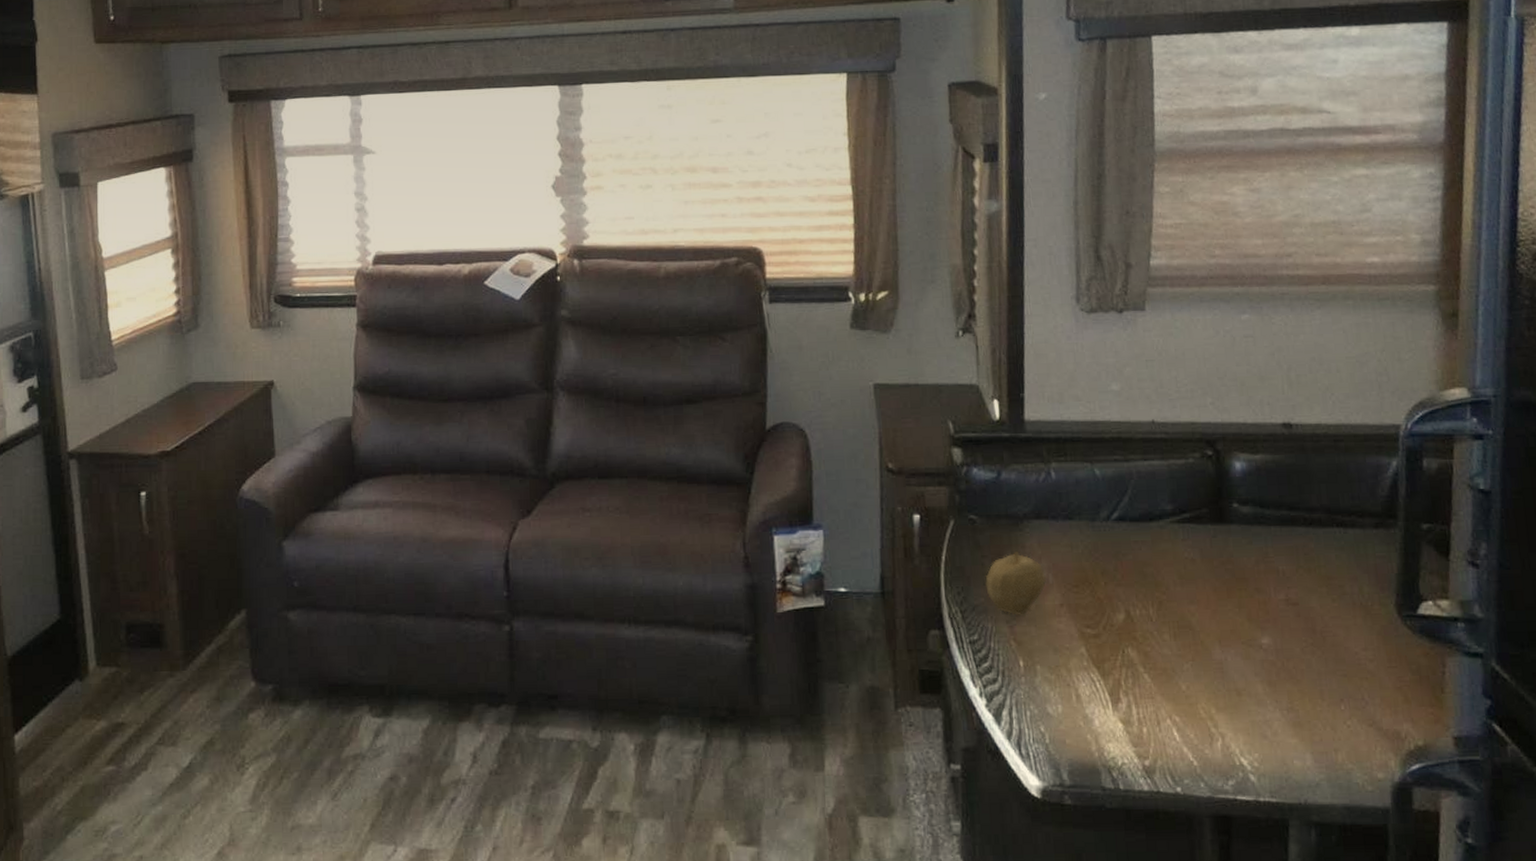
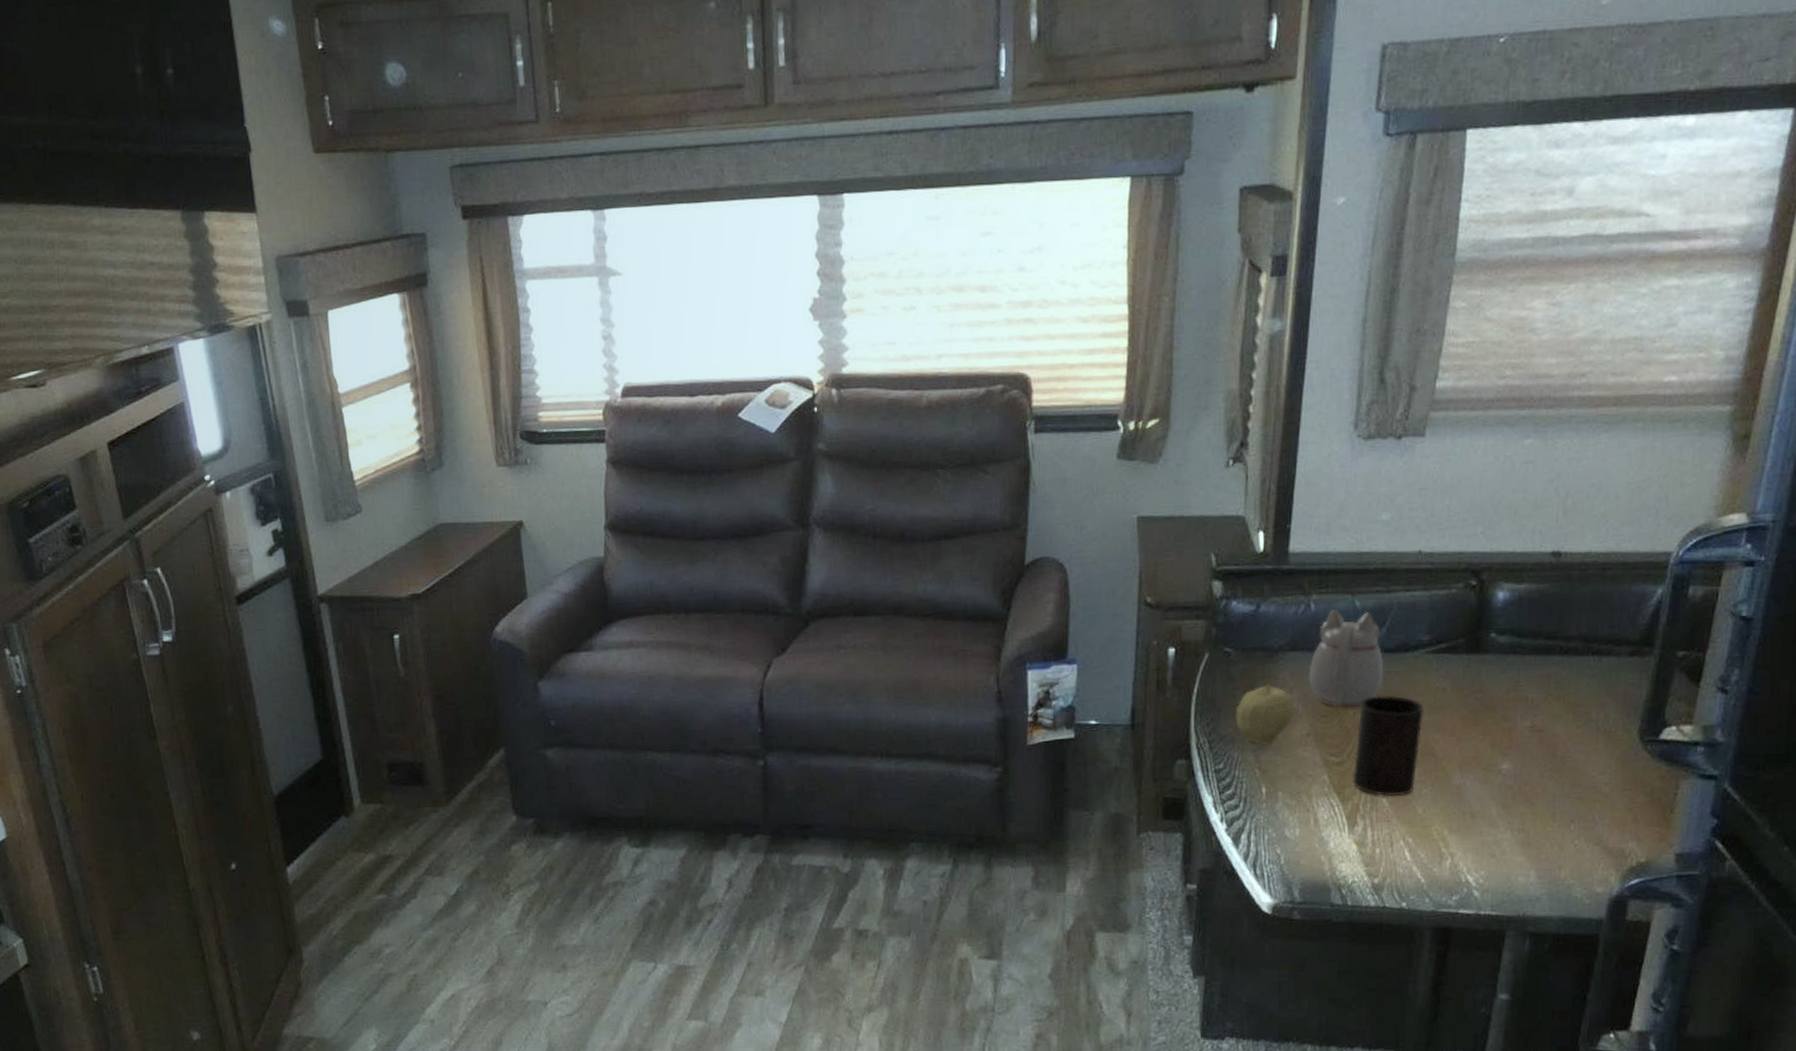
teapot: none [1055,478,1132,578] -> present [1308,610,1384,708]
cup: none [1111,566,1175,672] -> present [1353,696,1423,797]

